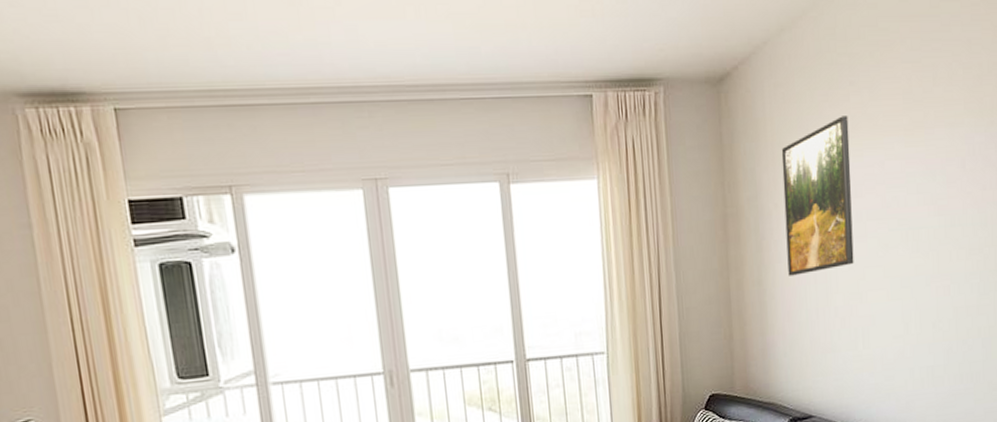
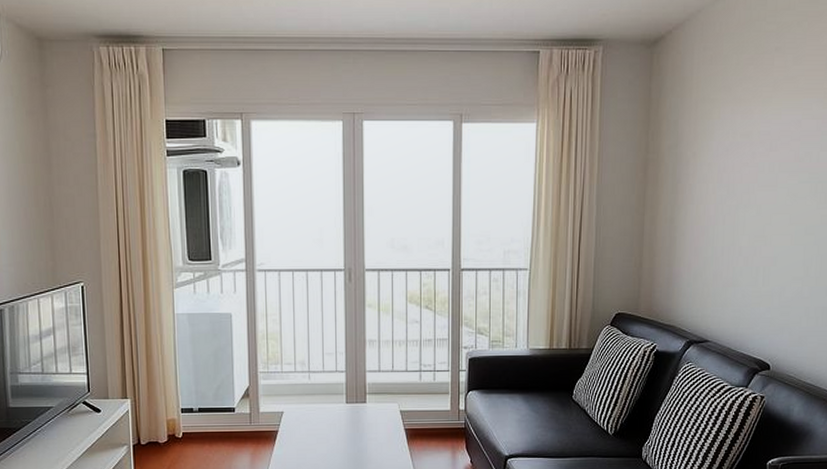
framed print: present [781,116,854,276] -> none [699,78,771,217]

